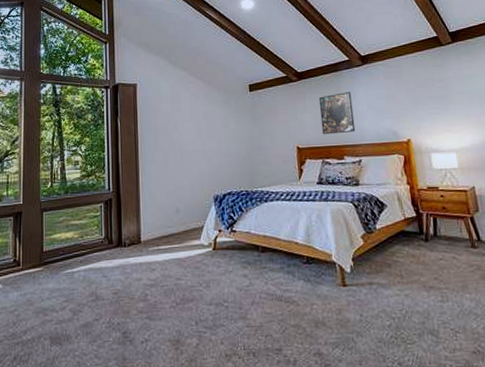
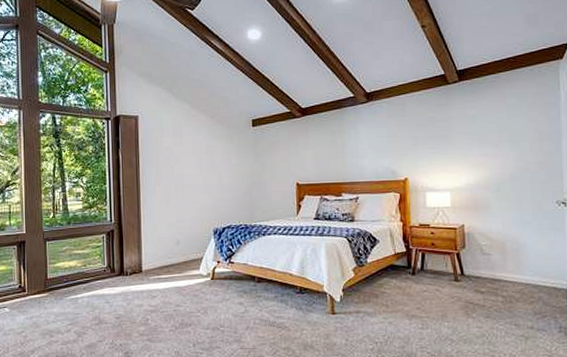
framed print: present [318,92,356,135] -> none [321,129,355,172]

